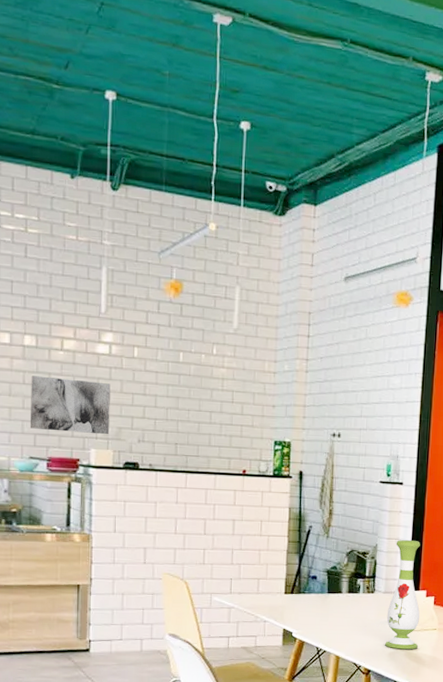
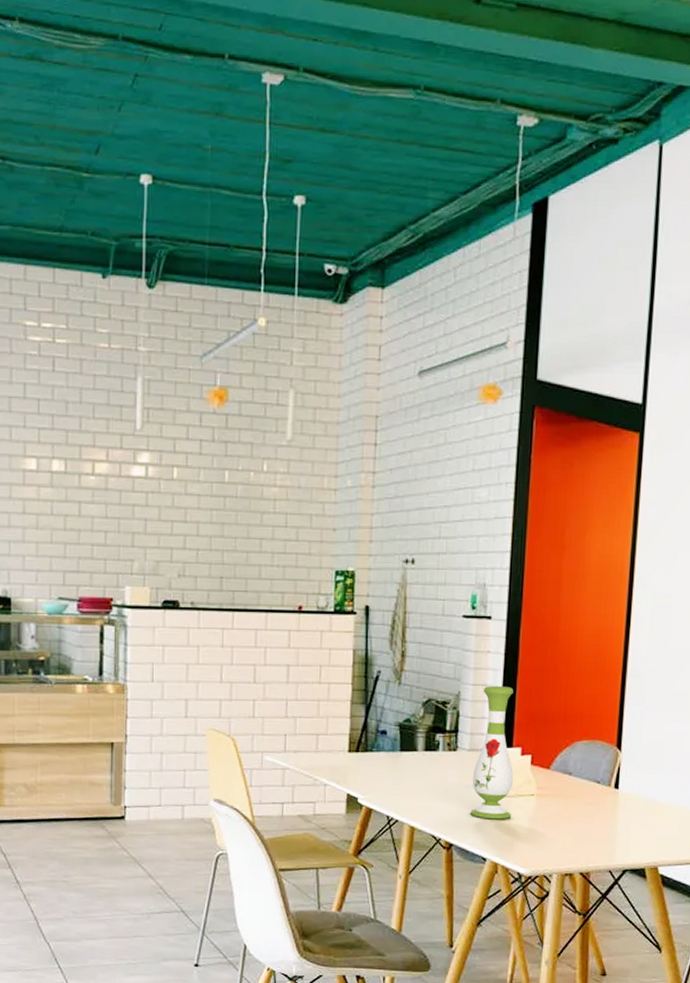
wall art: present [31,375,110,435] -> none [59,505,147,570]

